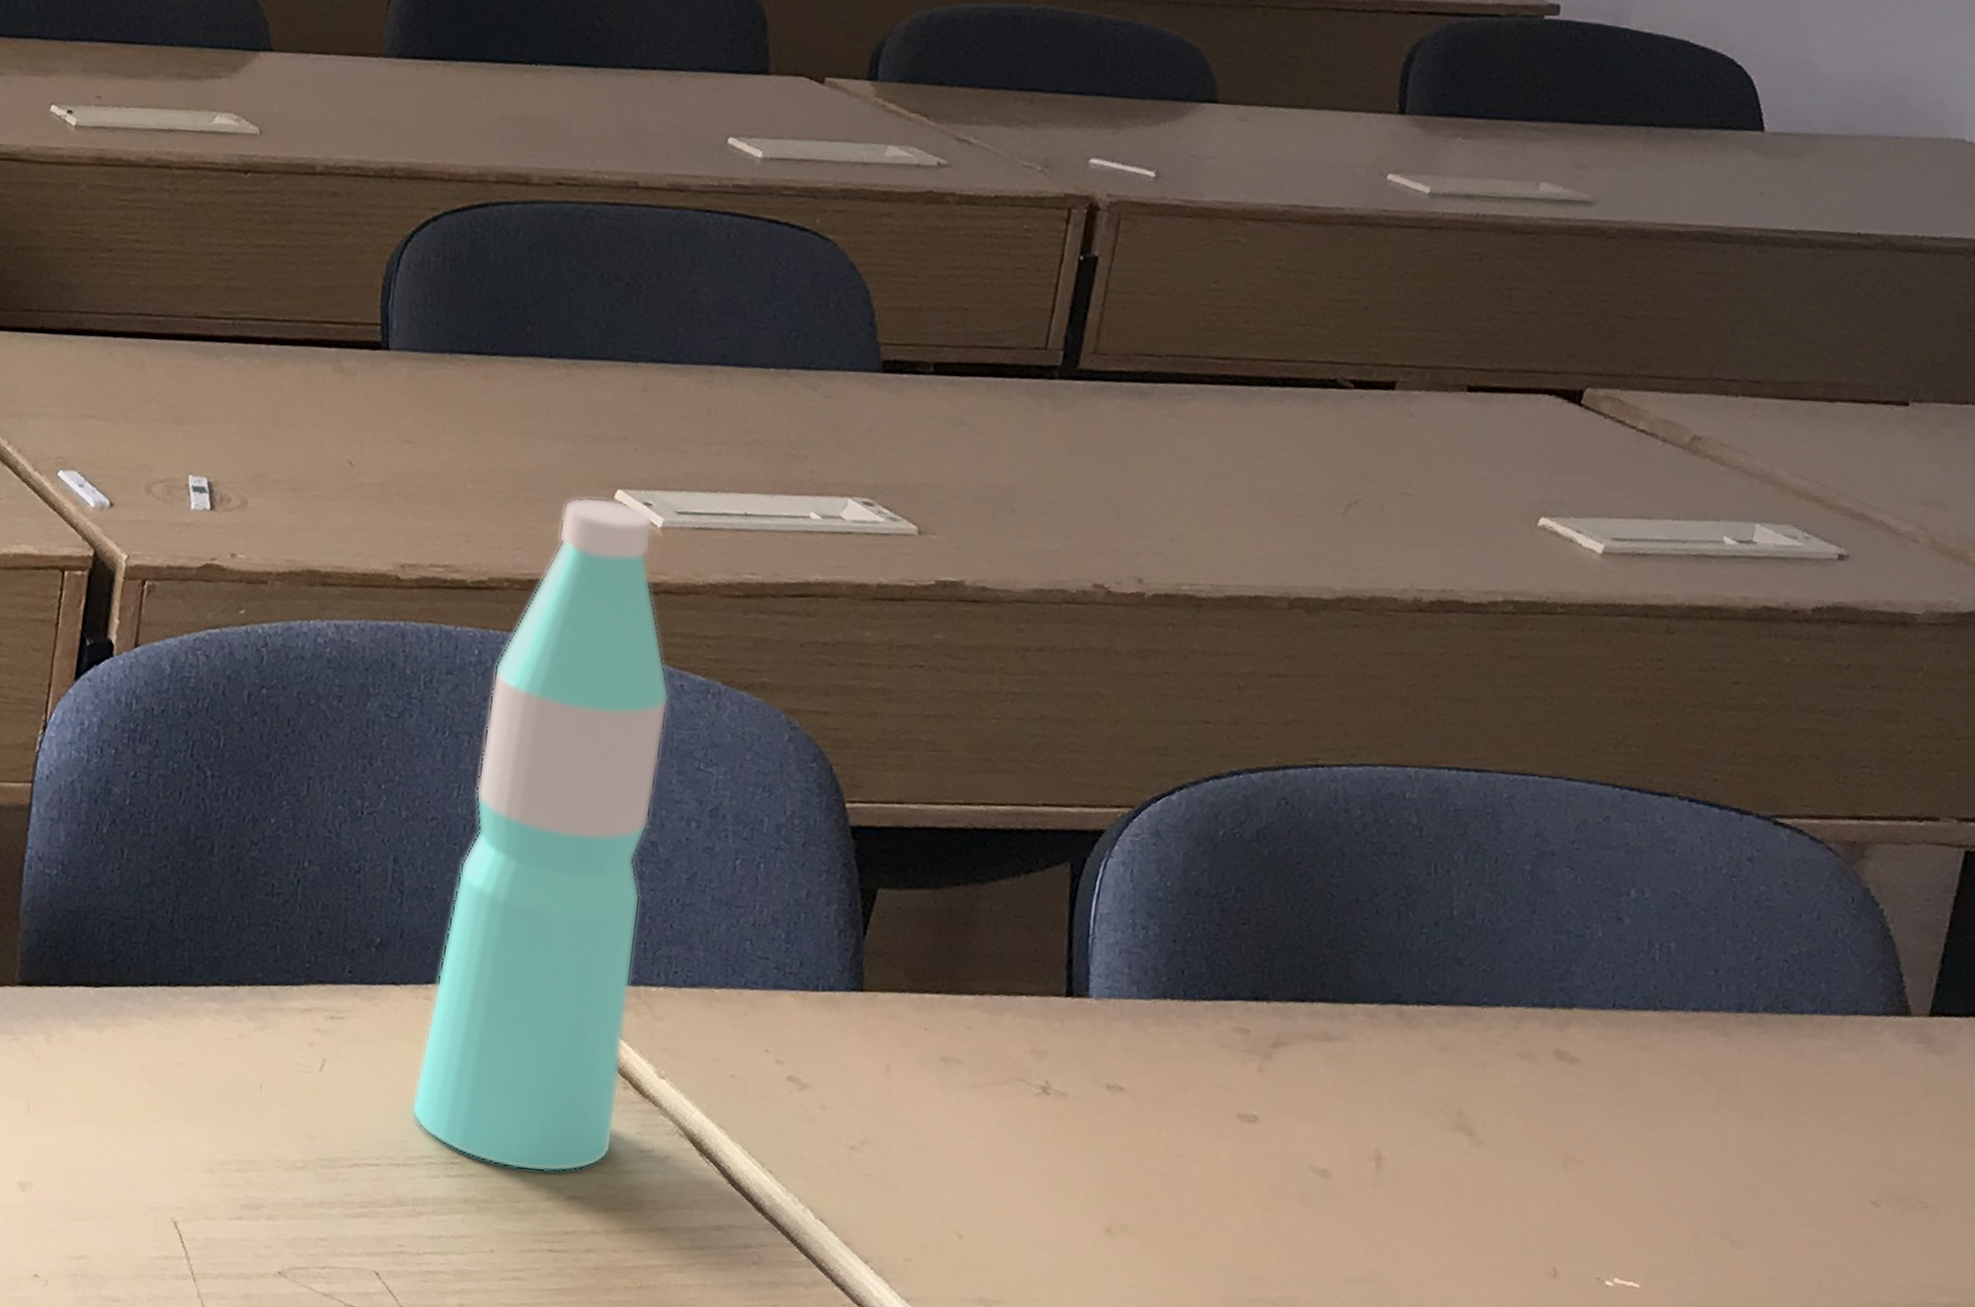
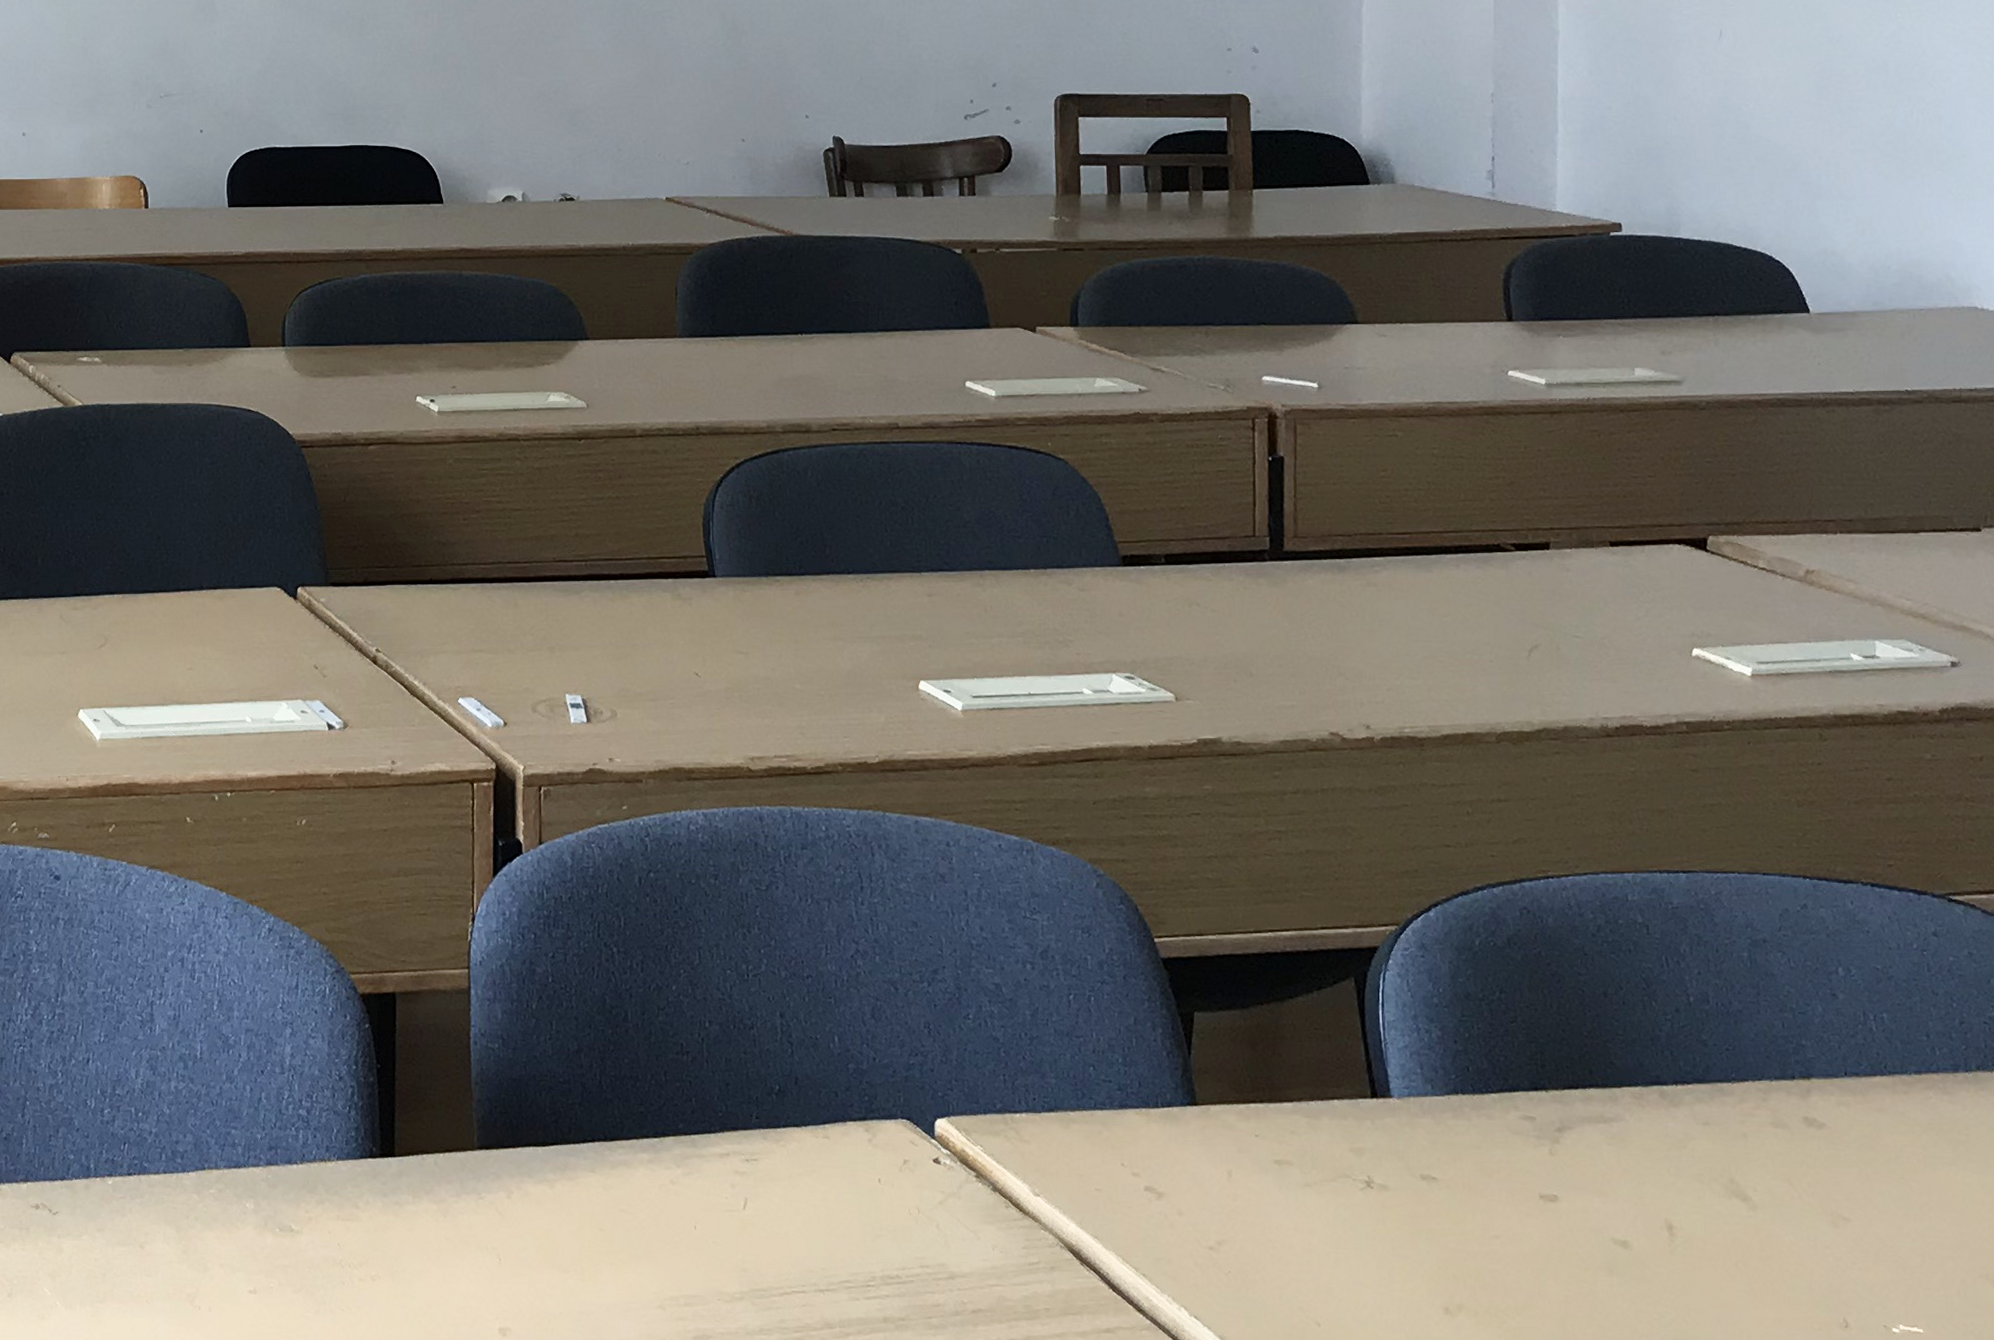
water bottle: present [411,497,670,1173] -> none [826,689,1004,1289]

